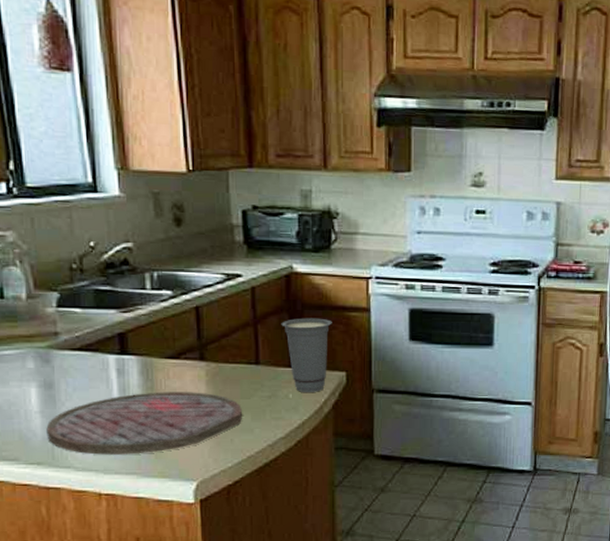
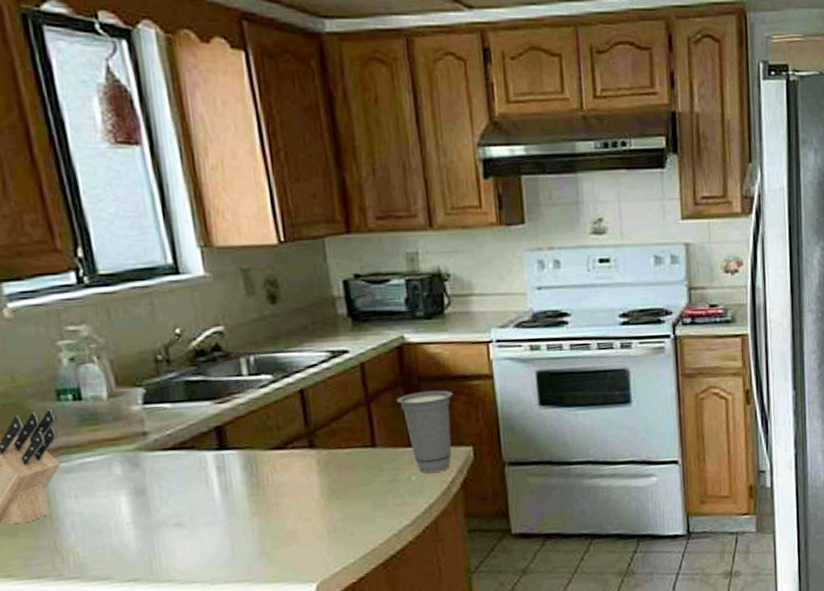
cutting board: present [46,392,242,455] -> none [141,483,362,564]

